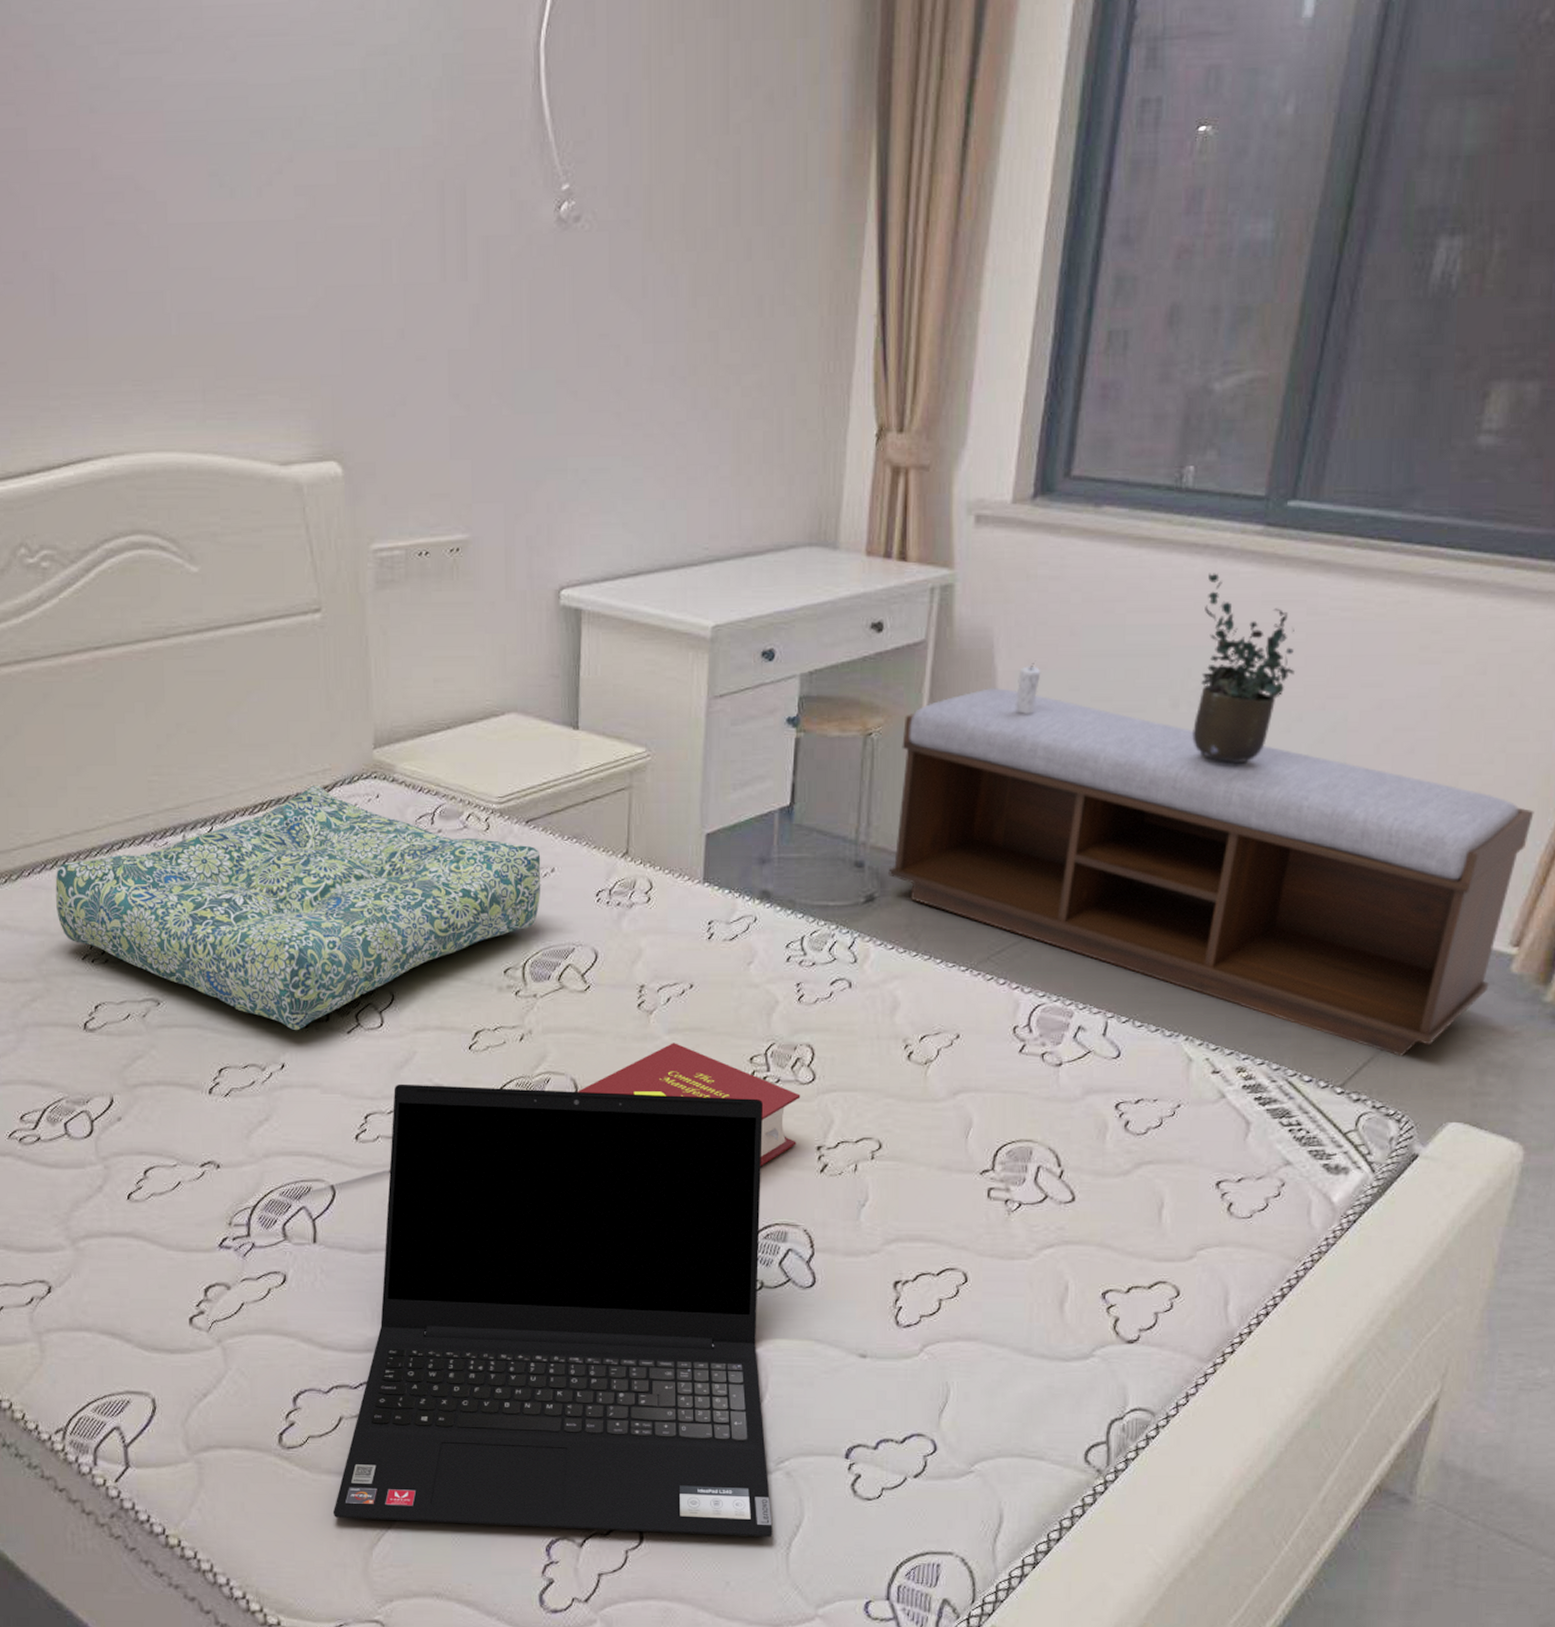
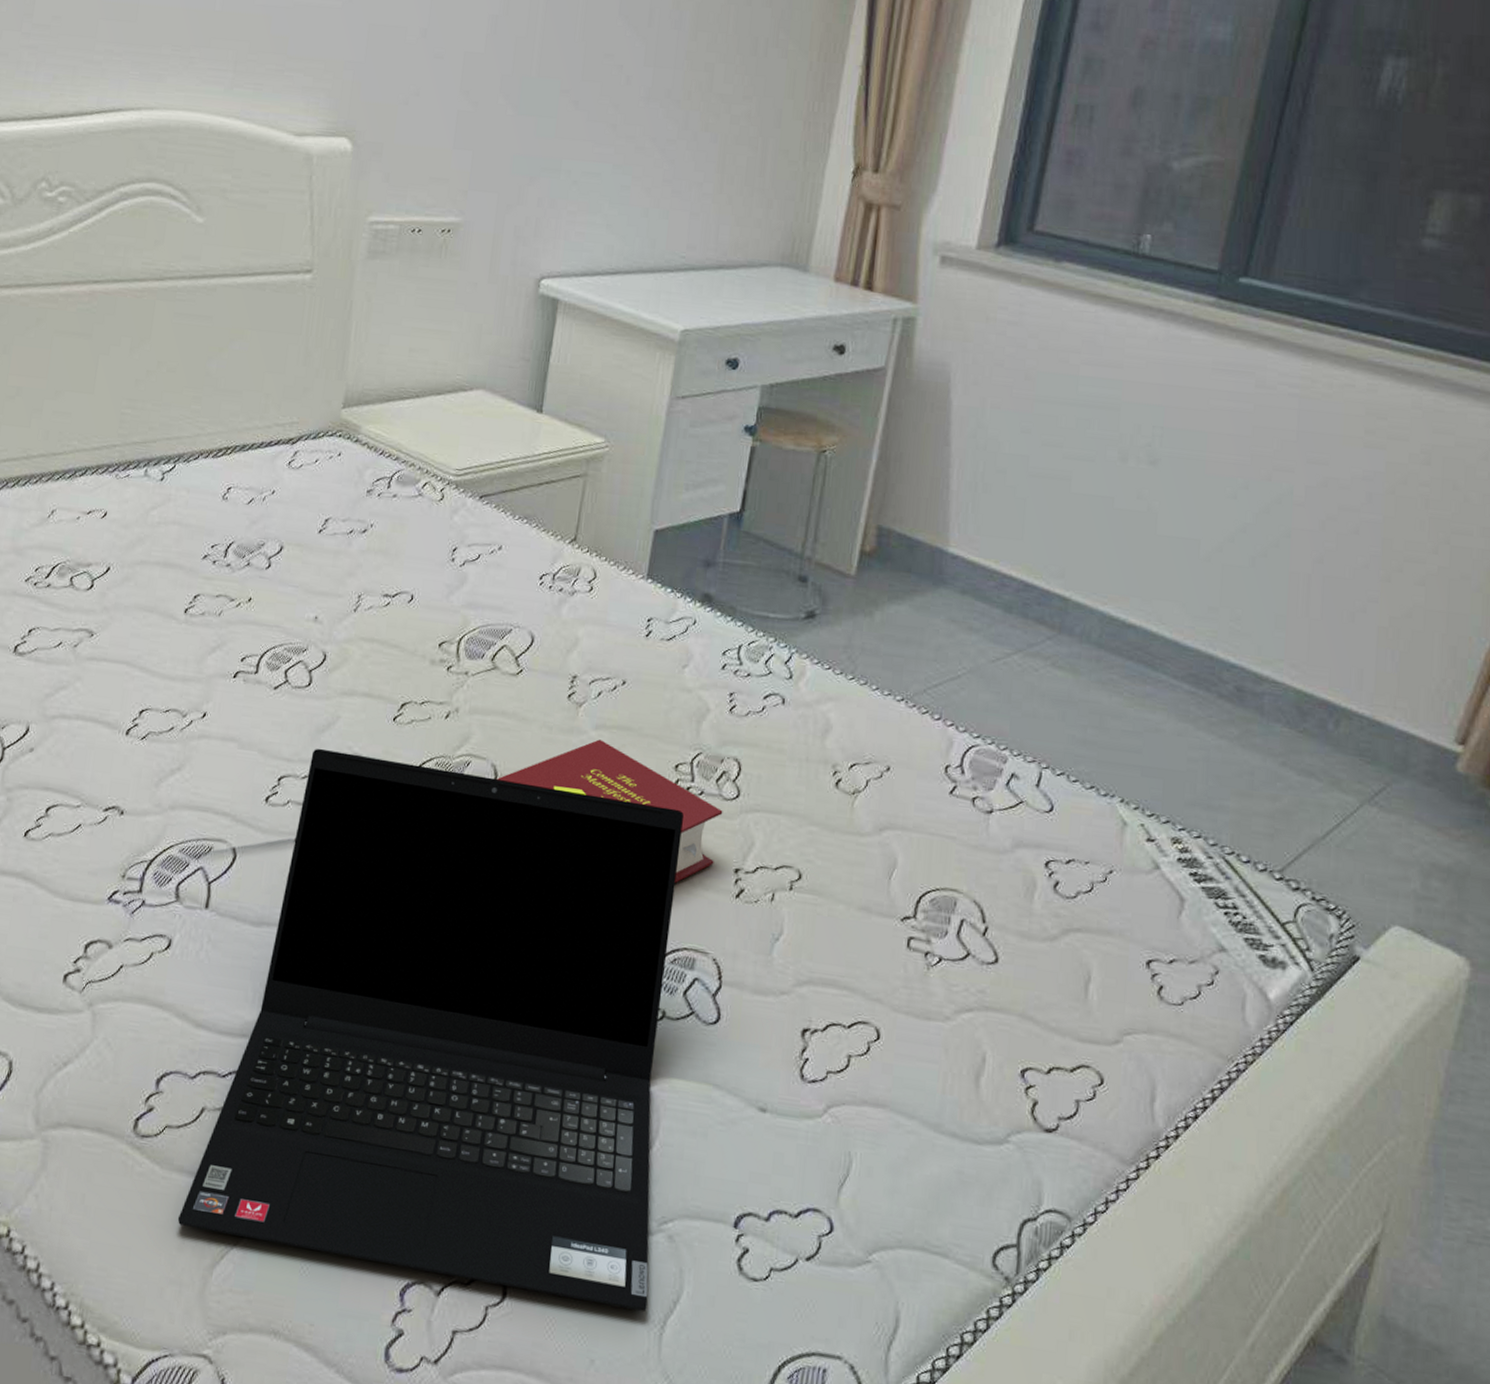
seat cushion: present [55,785,541,1031] -> none [9,436,490,680]
bench: present [888,688,1534,1056] -> none [831,420,1479,847]
candle: present [1016,660,1041,715] -> none [968,399,995,451]
potted plant: present [1192,573,1296,765] -> none [1140,336,1243,526]

